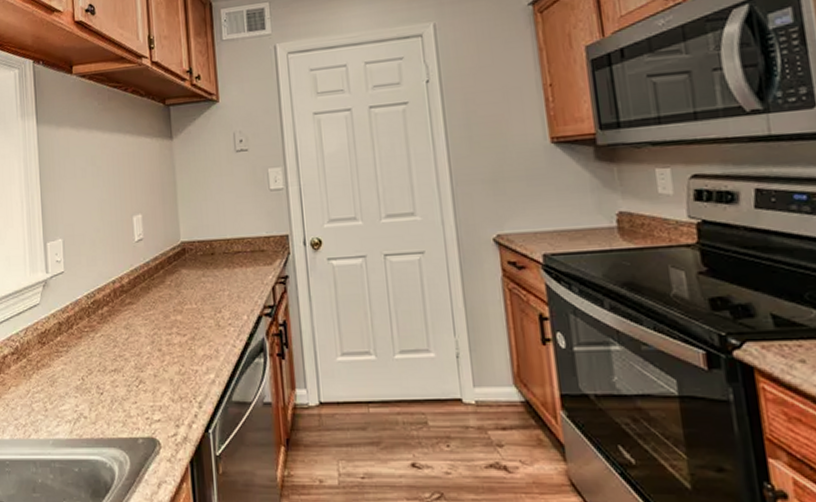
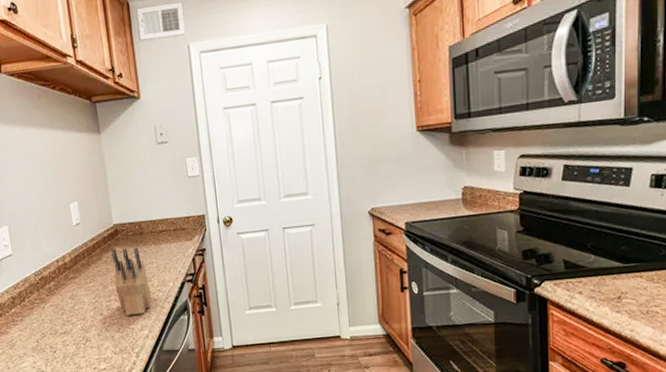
knife block: none [176,270,222,353] -> present [111,247,152,315]

